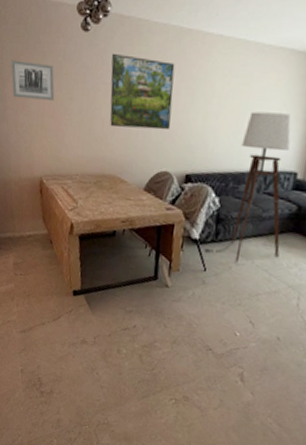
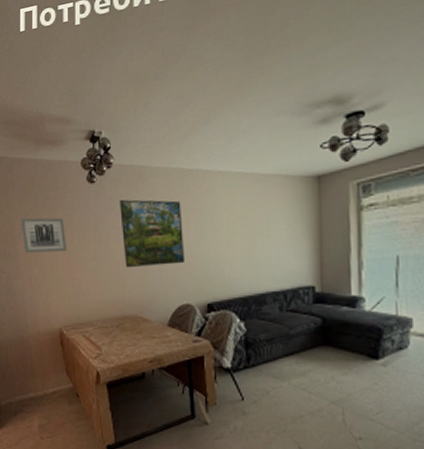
floor lamp: present [204,111,291,263] -> none [238,232,314,386]

